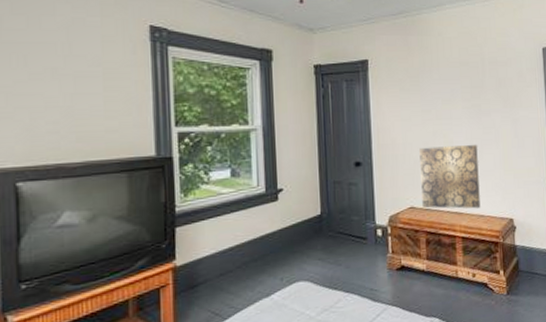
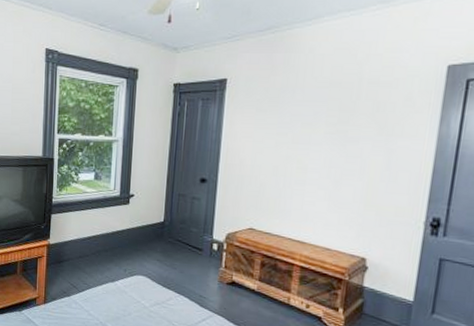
wall art: present [419,144,481,209] -> none [262,171,336,241]

